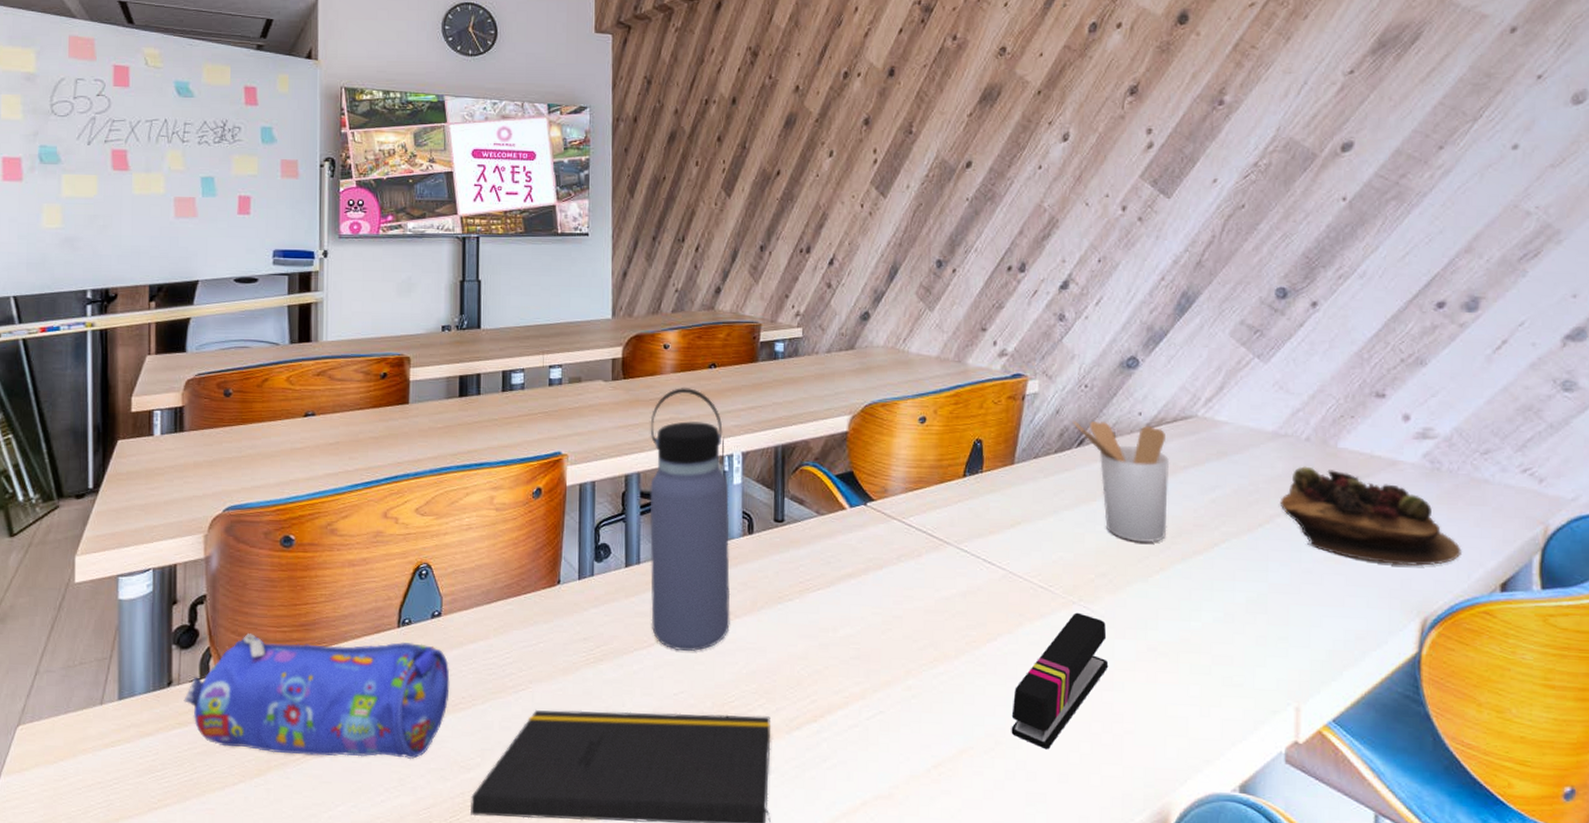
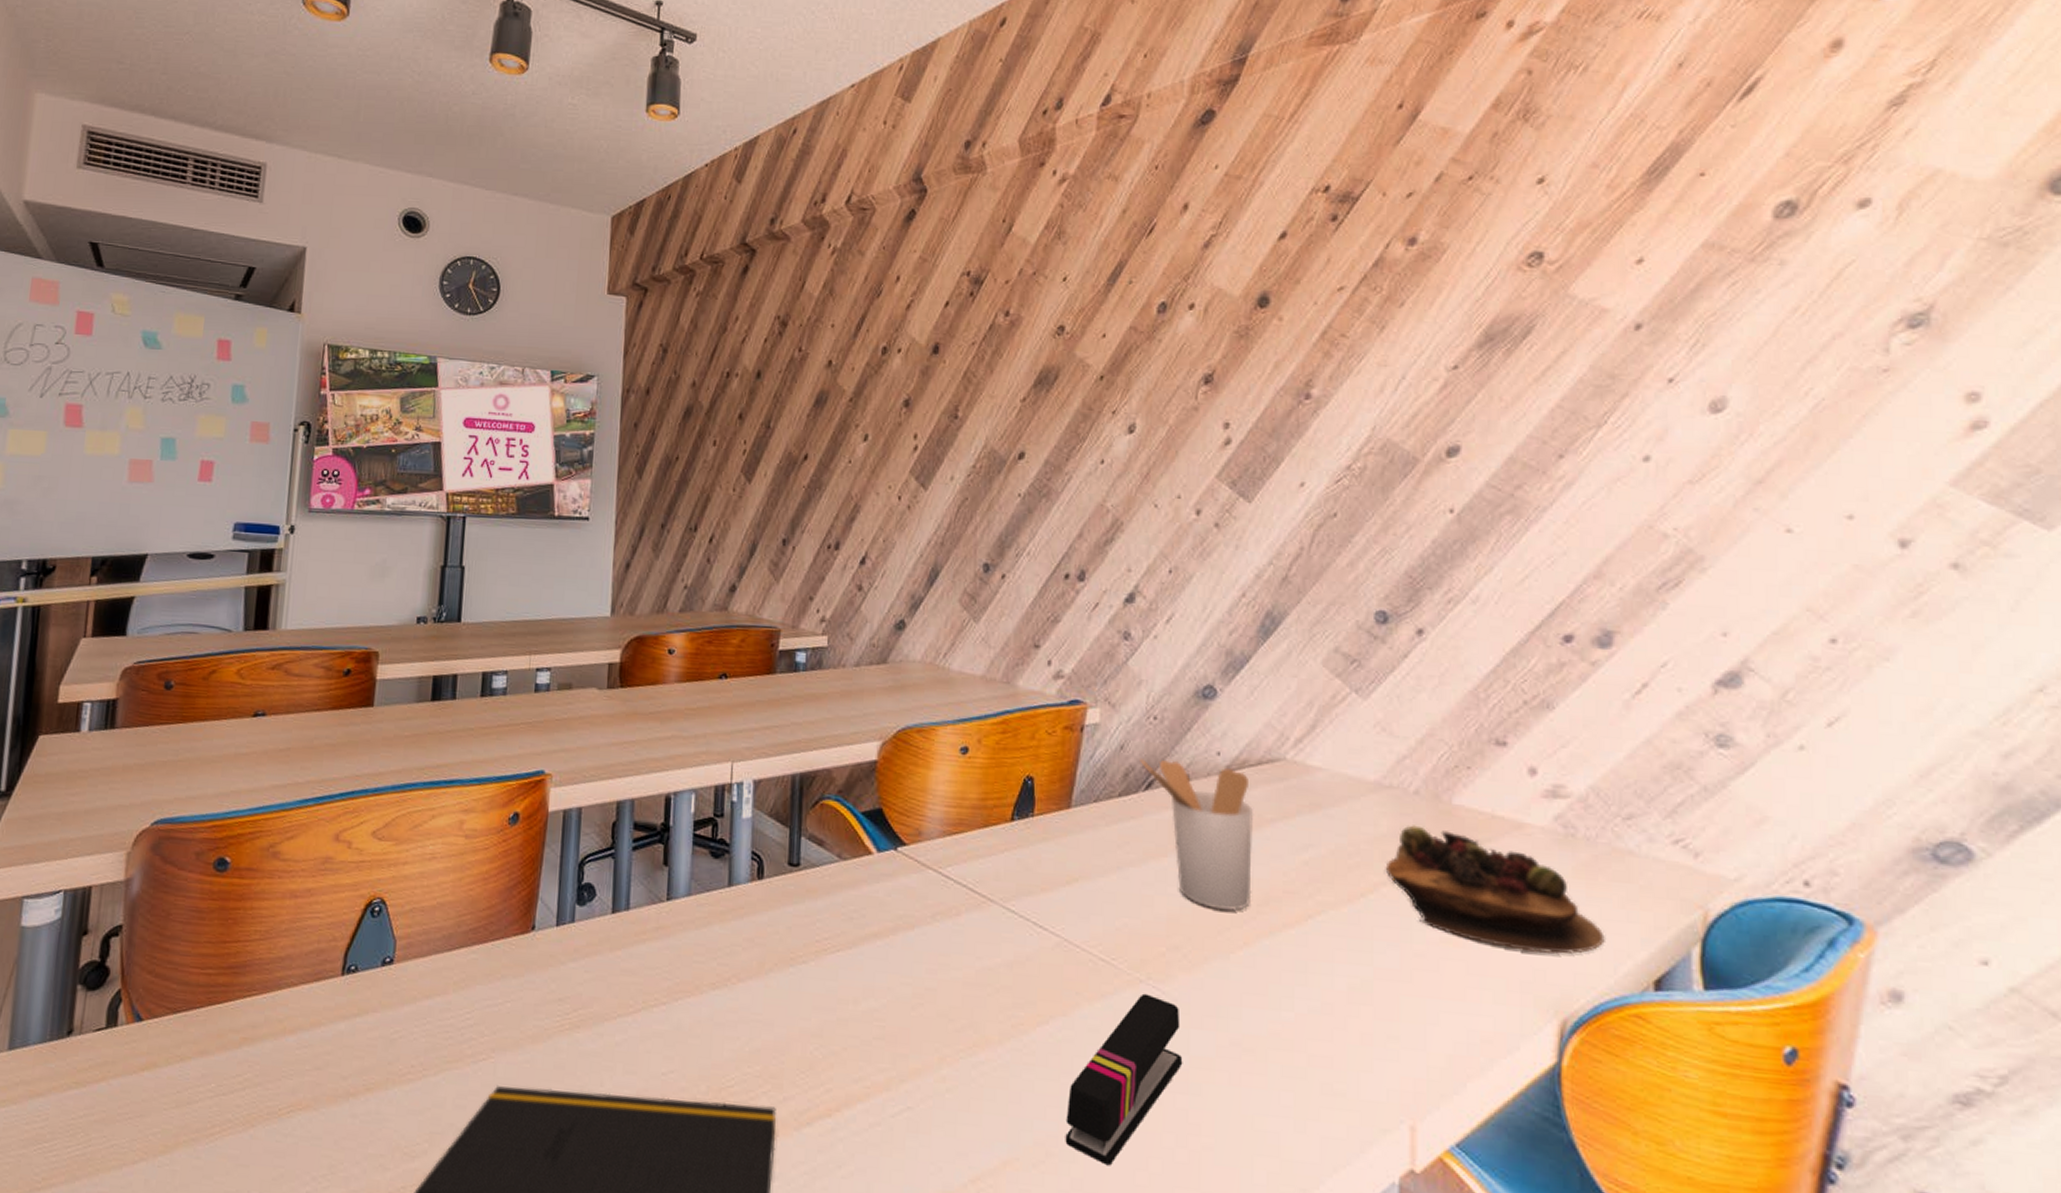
pencil case: present [184,633,450,759] -> none [84,974,399,1141]
water bottle: present [649,387,731,651] -> none [638,699,737,1021]

